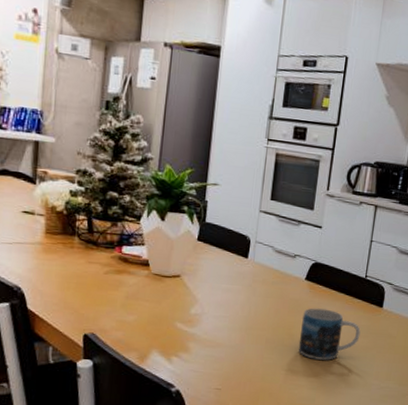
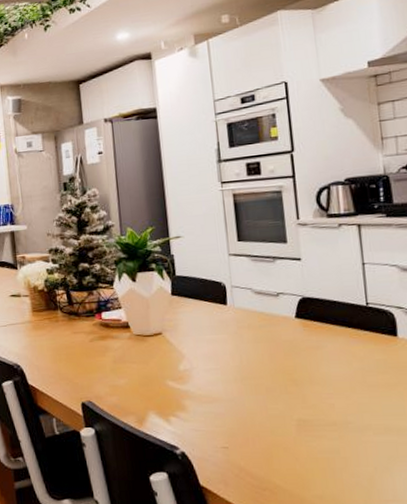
mug: present [298,308,361,360] -> none [302,346,378,405]

